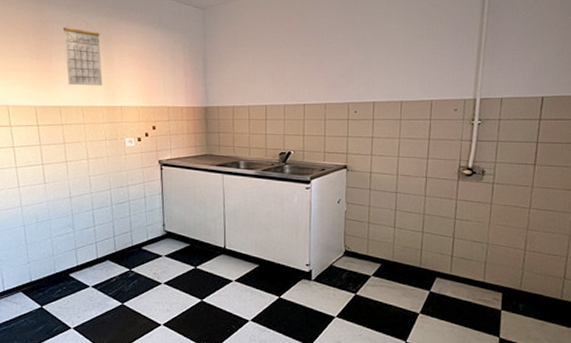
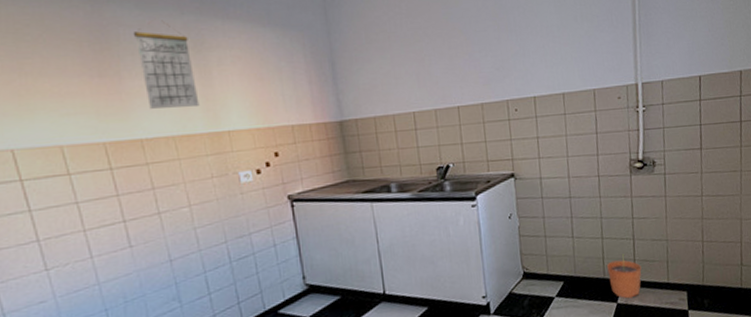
plant pot: none [424,249,458,290] -> present [607,254,642,299]

